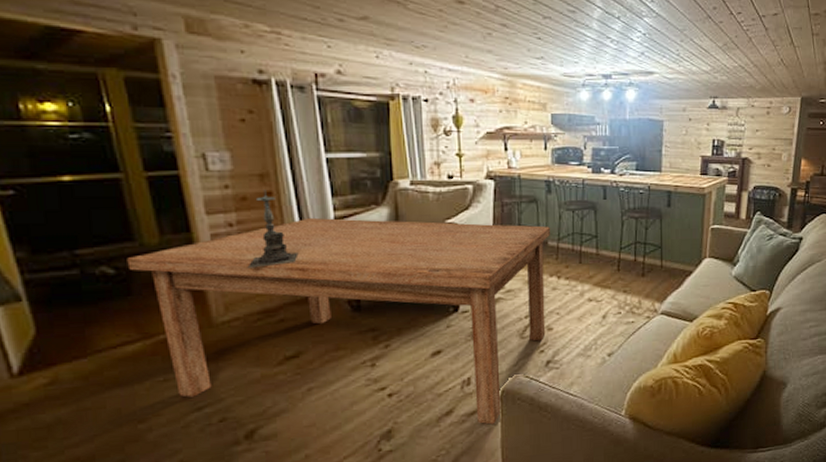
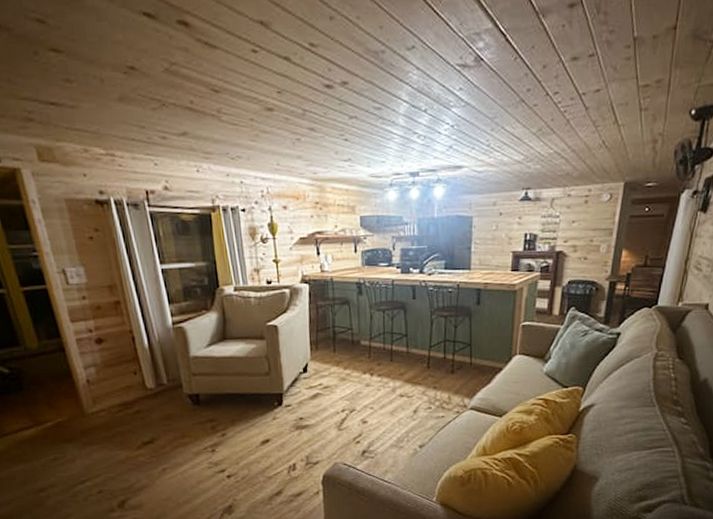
dining table: present [127,218,550,425] -> none [16,323,362,505]
candle holder: present [247,190,299,268] -> none [106,299,146,368]

